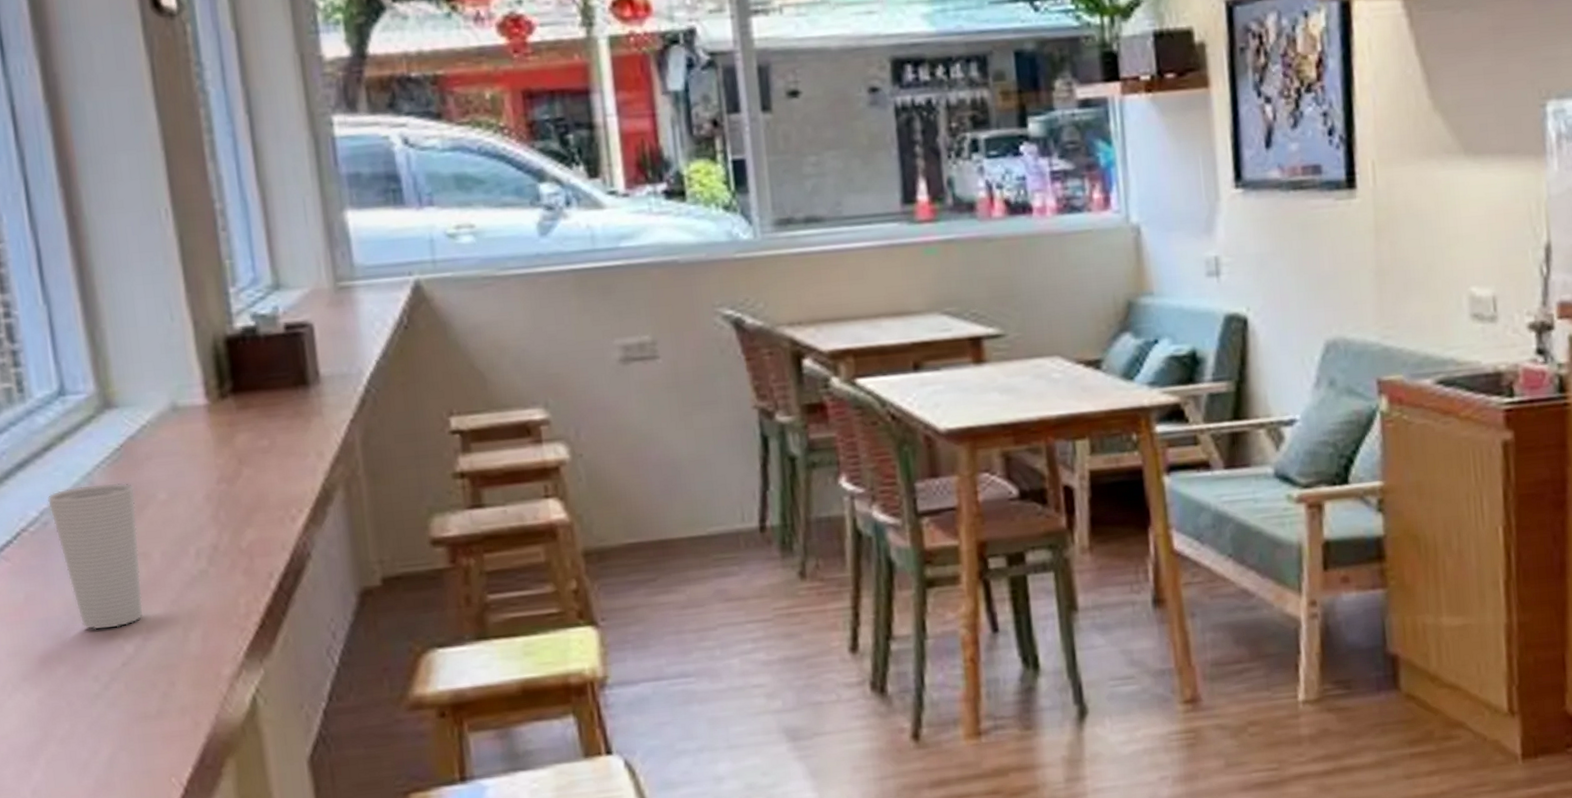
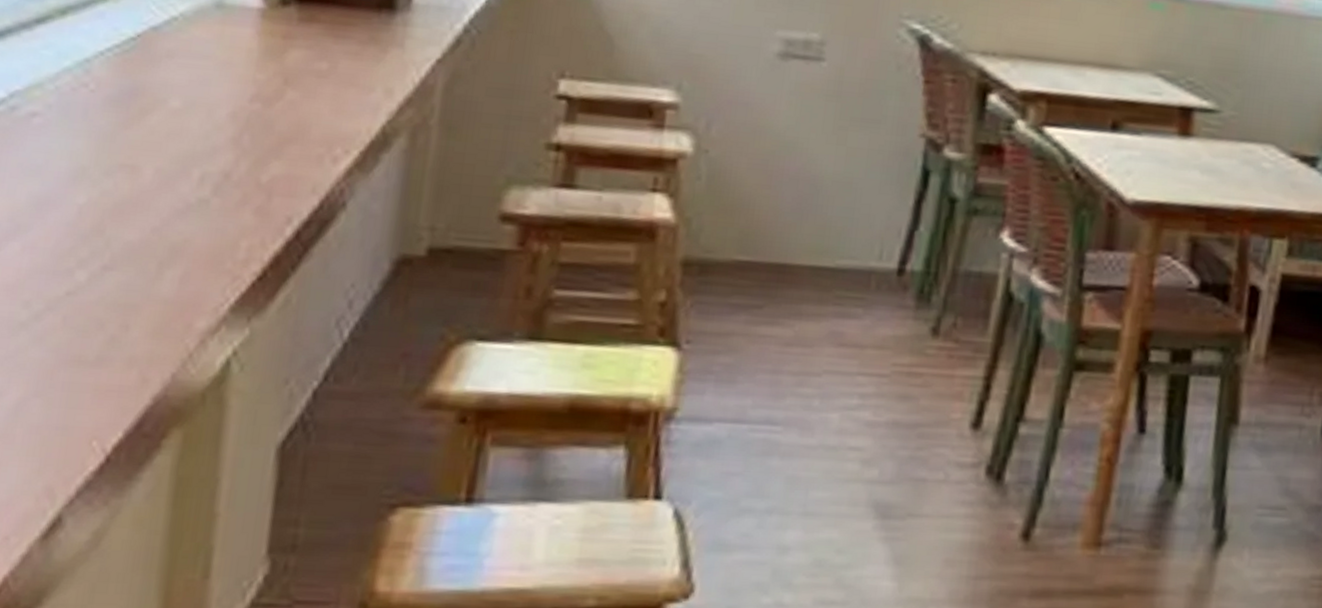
cup: present [47,482,144,630] -> none [23,72,141,248]

